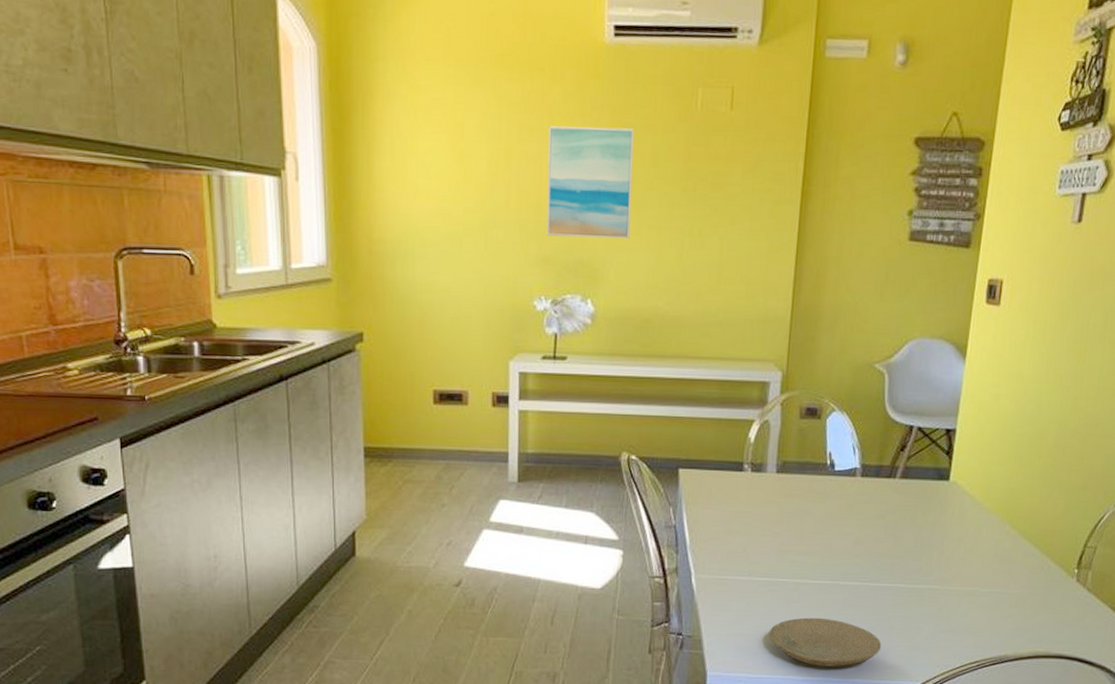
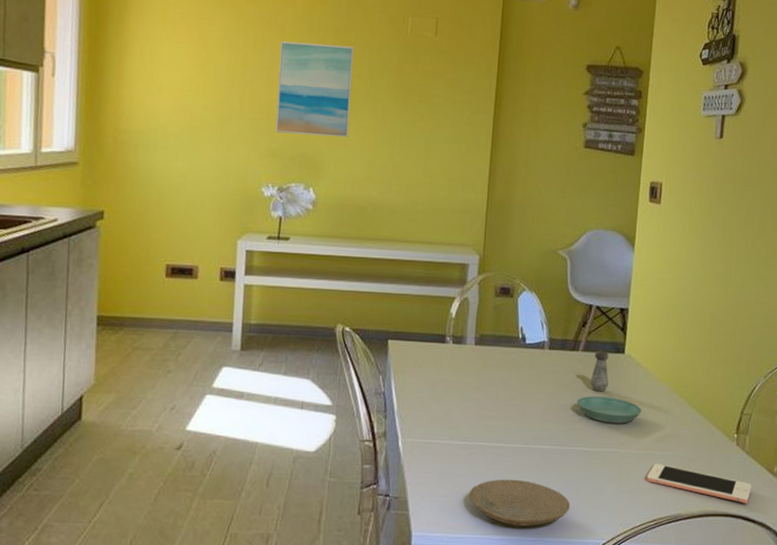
saucer: none [891,528,968,558] -> present [576,396,643,424]
salt shaker: none [907,477,931,523] -> present [590,350,609,392]
cell phone: none [969,600,1092,644] -> present [646,463,752,503]

